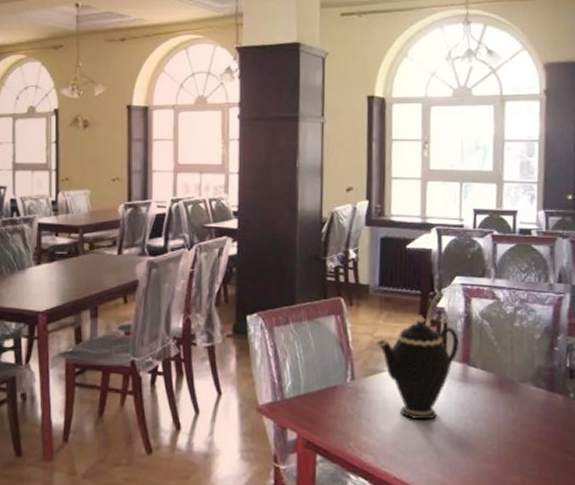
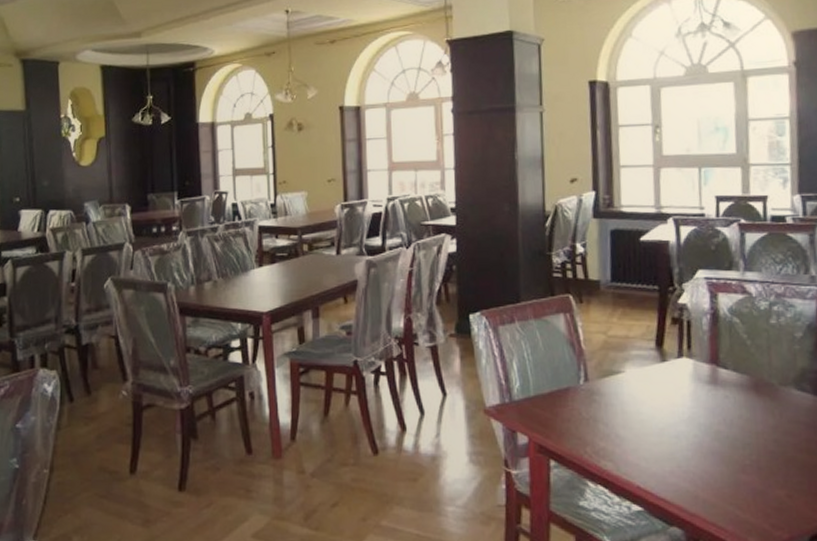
teapot: present [375,315,459,420] -> none [609,312,706,426]

